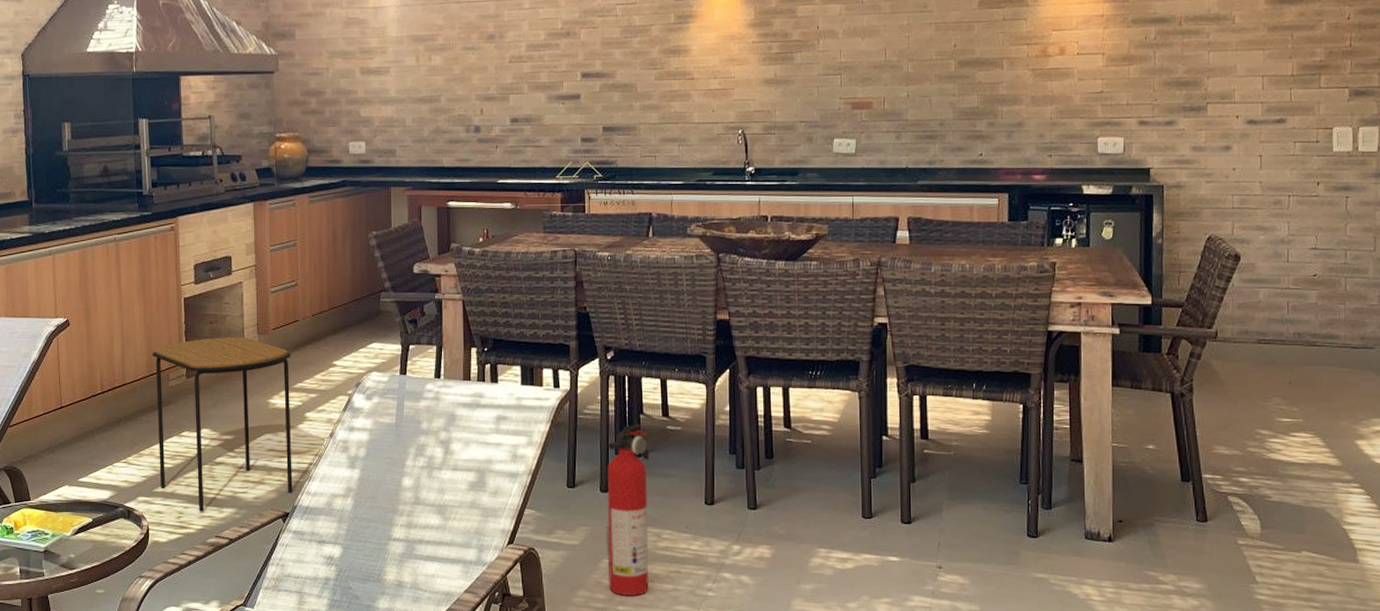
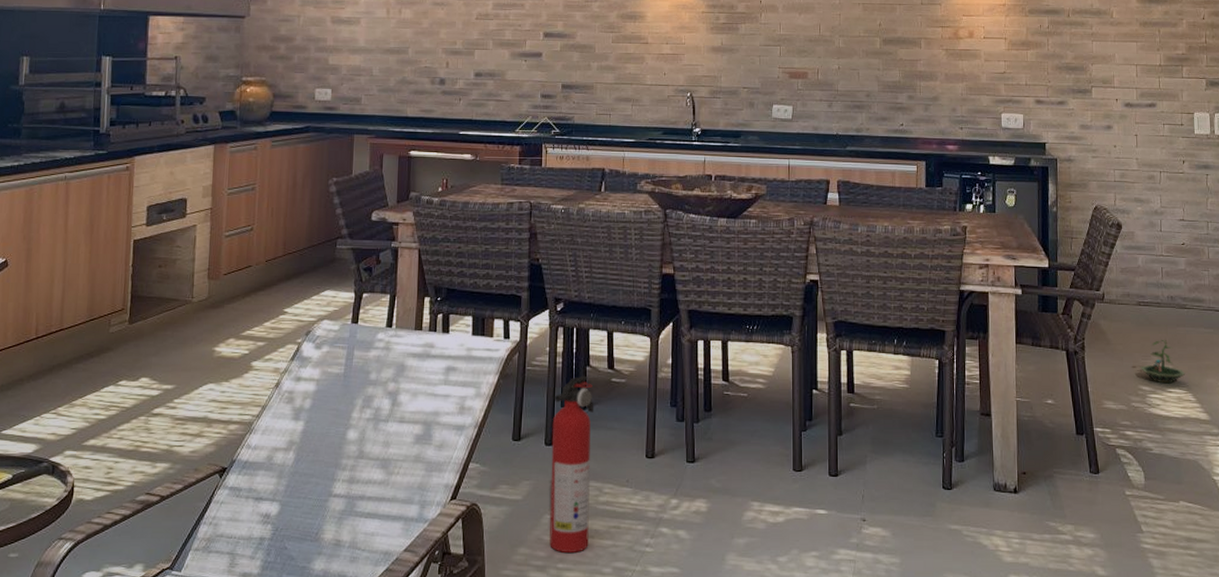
side table: present [153,337,293,512] -> none [91,282,242,467]
terrarium: none [1258,379,1313,427] -> present [1140,339,1186,384]

